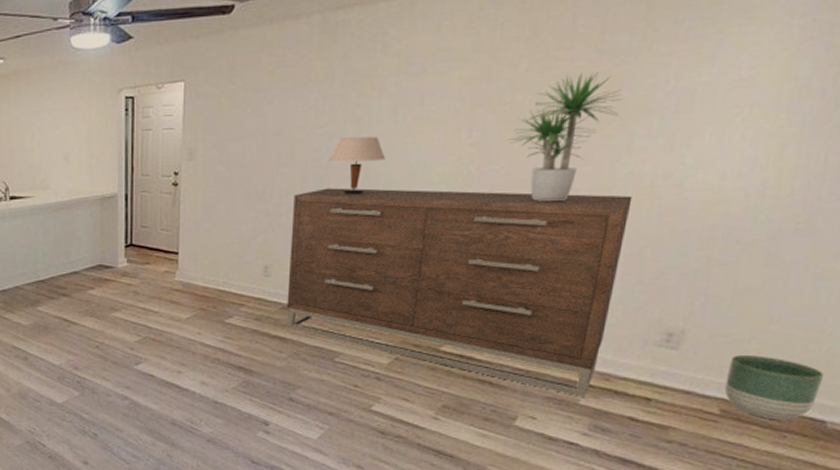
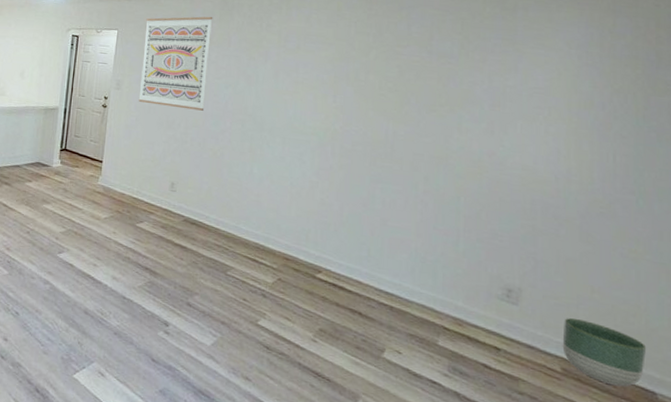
wall art: none [217,44,310,174] -> present [138,16,213,111]
dresser: present [287,188,633,399] -> none [188,126,466,340]
table lamp: present [329,136,386,195] -> none [226,88,270,134]
potted plant: present [508,71,622,203] -> none [365,65,450,163]

